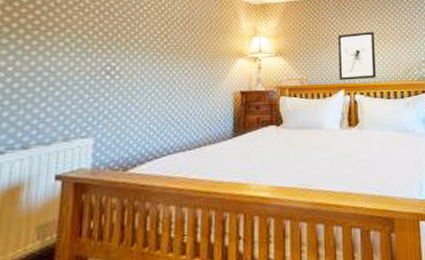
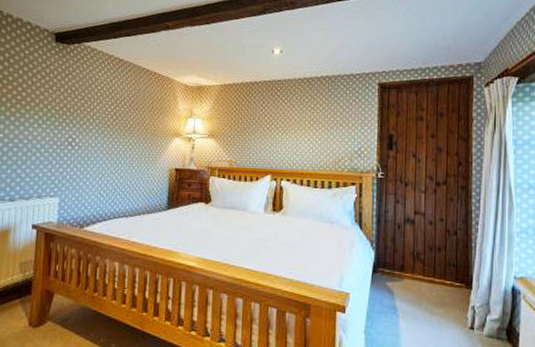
wall art: present [338,31,376,80] -> none [267,117,306,166]

